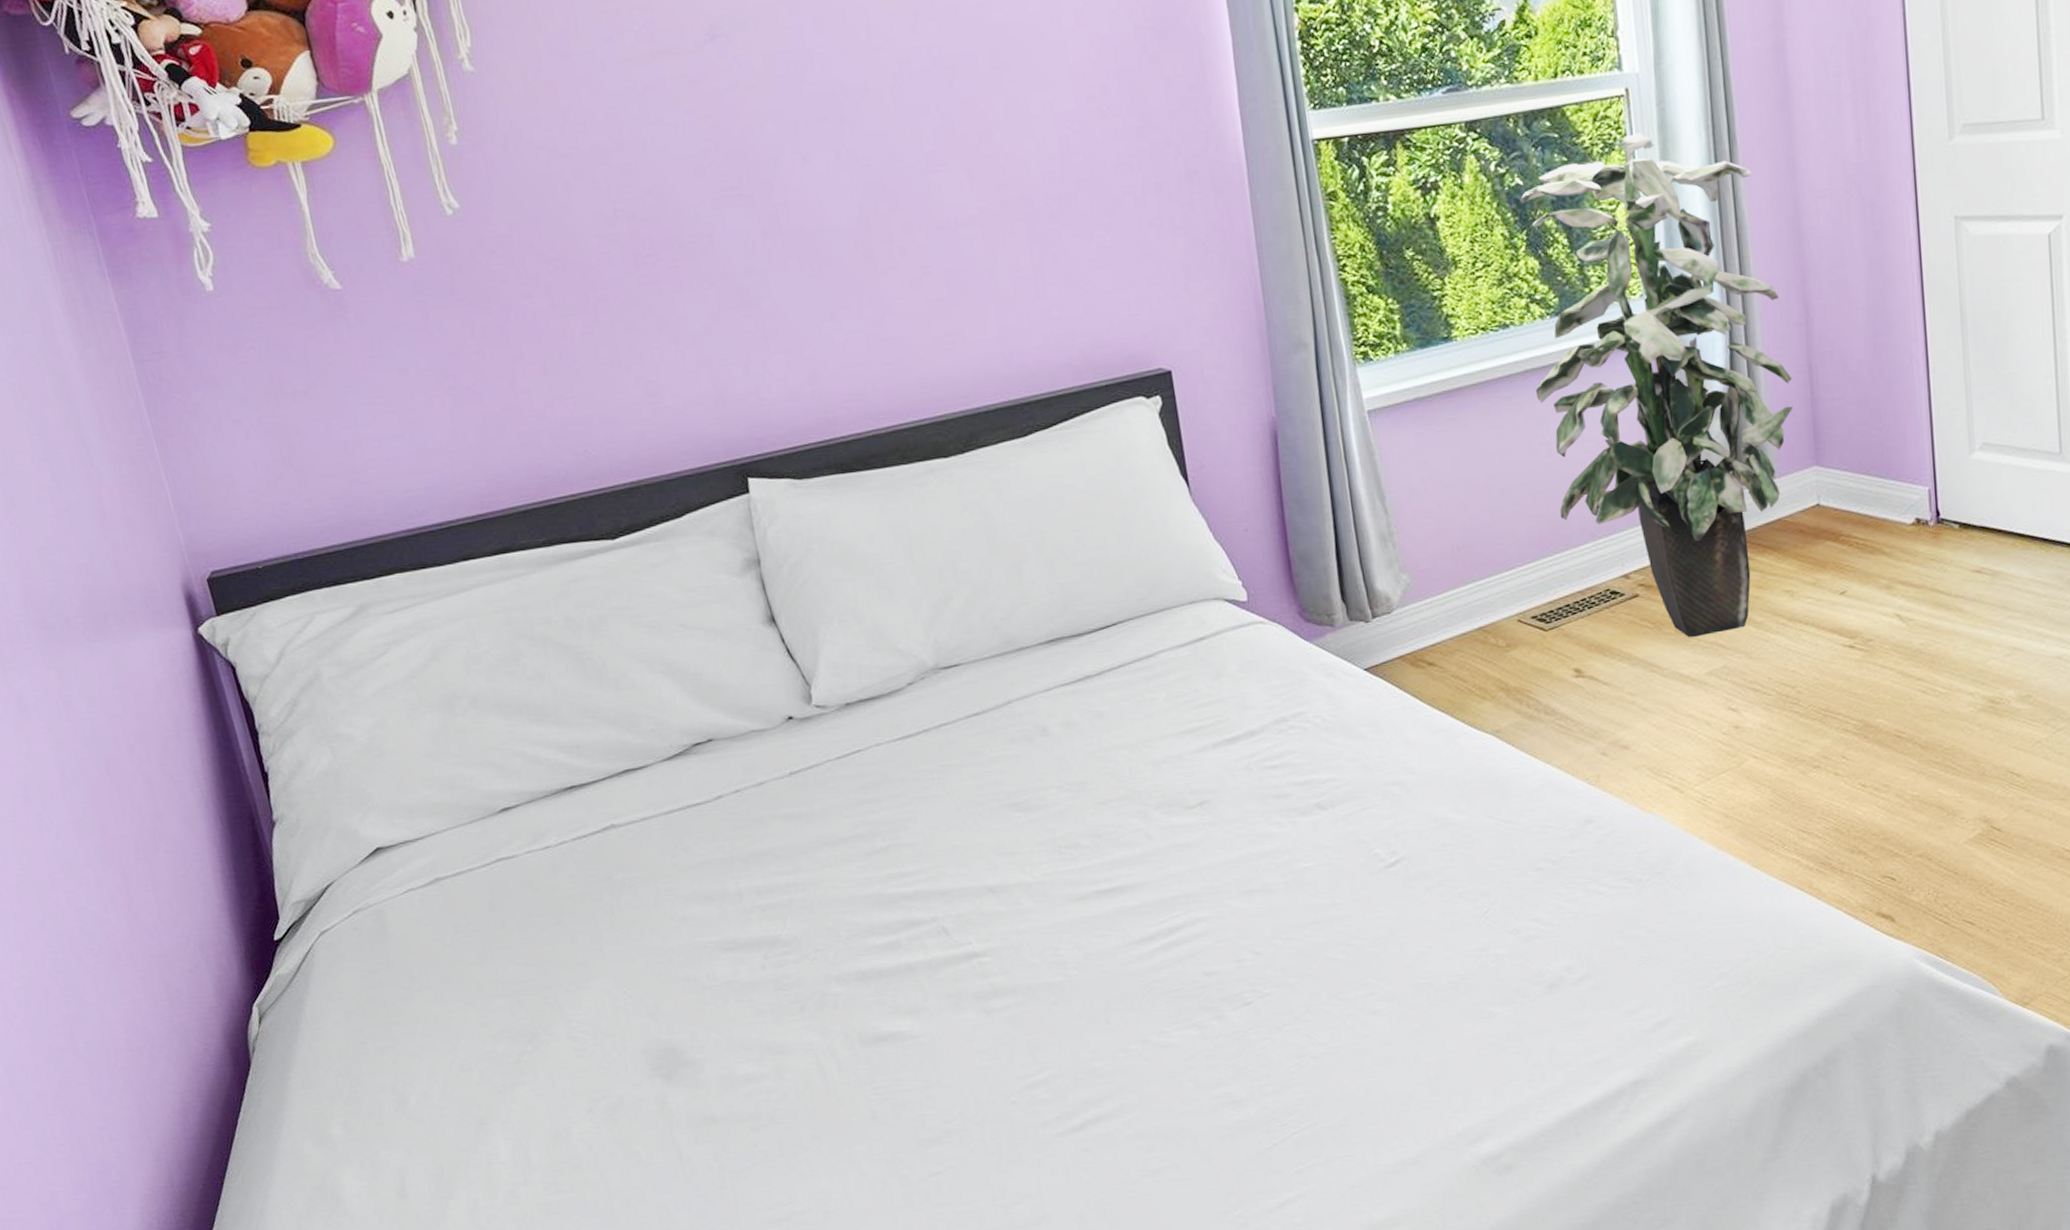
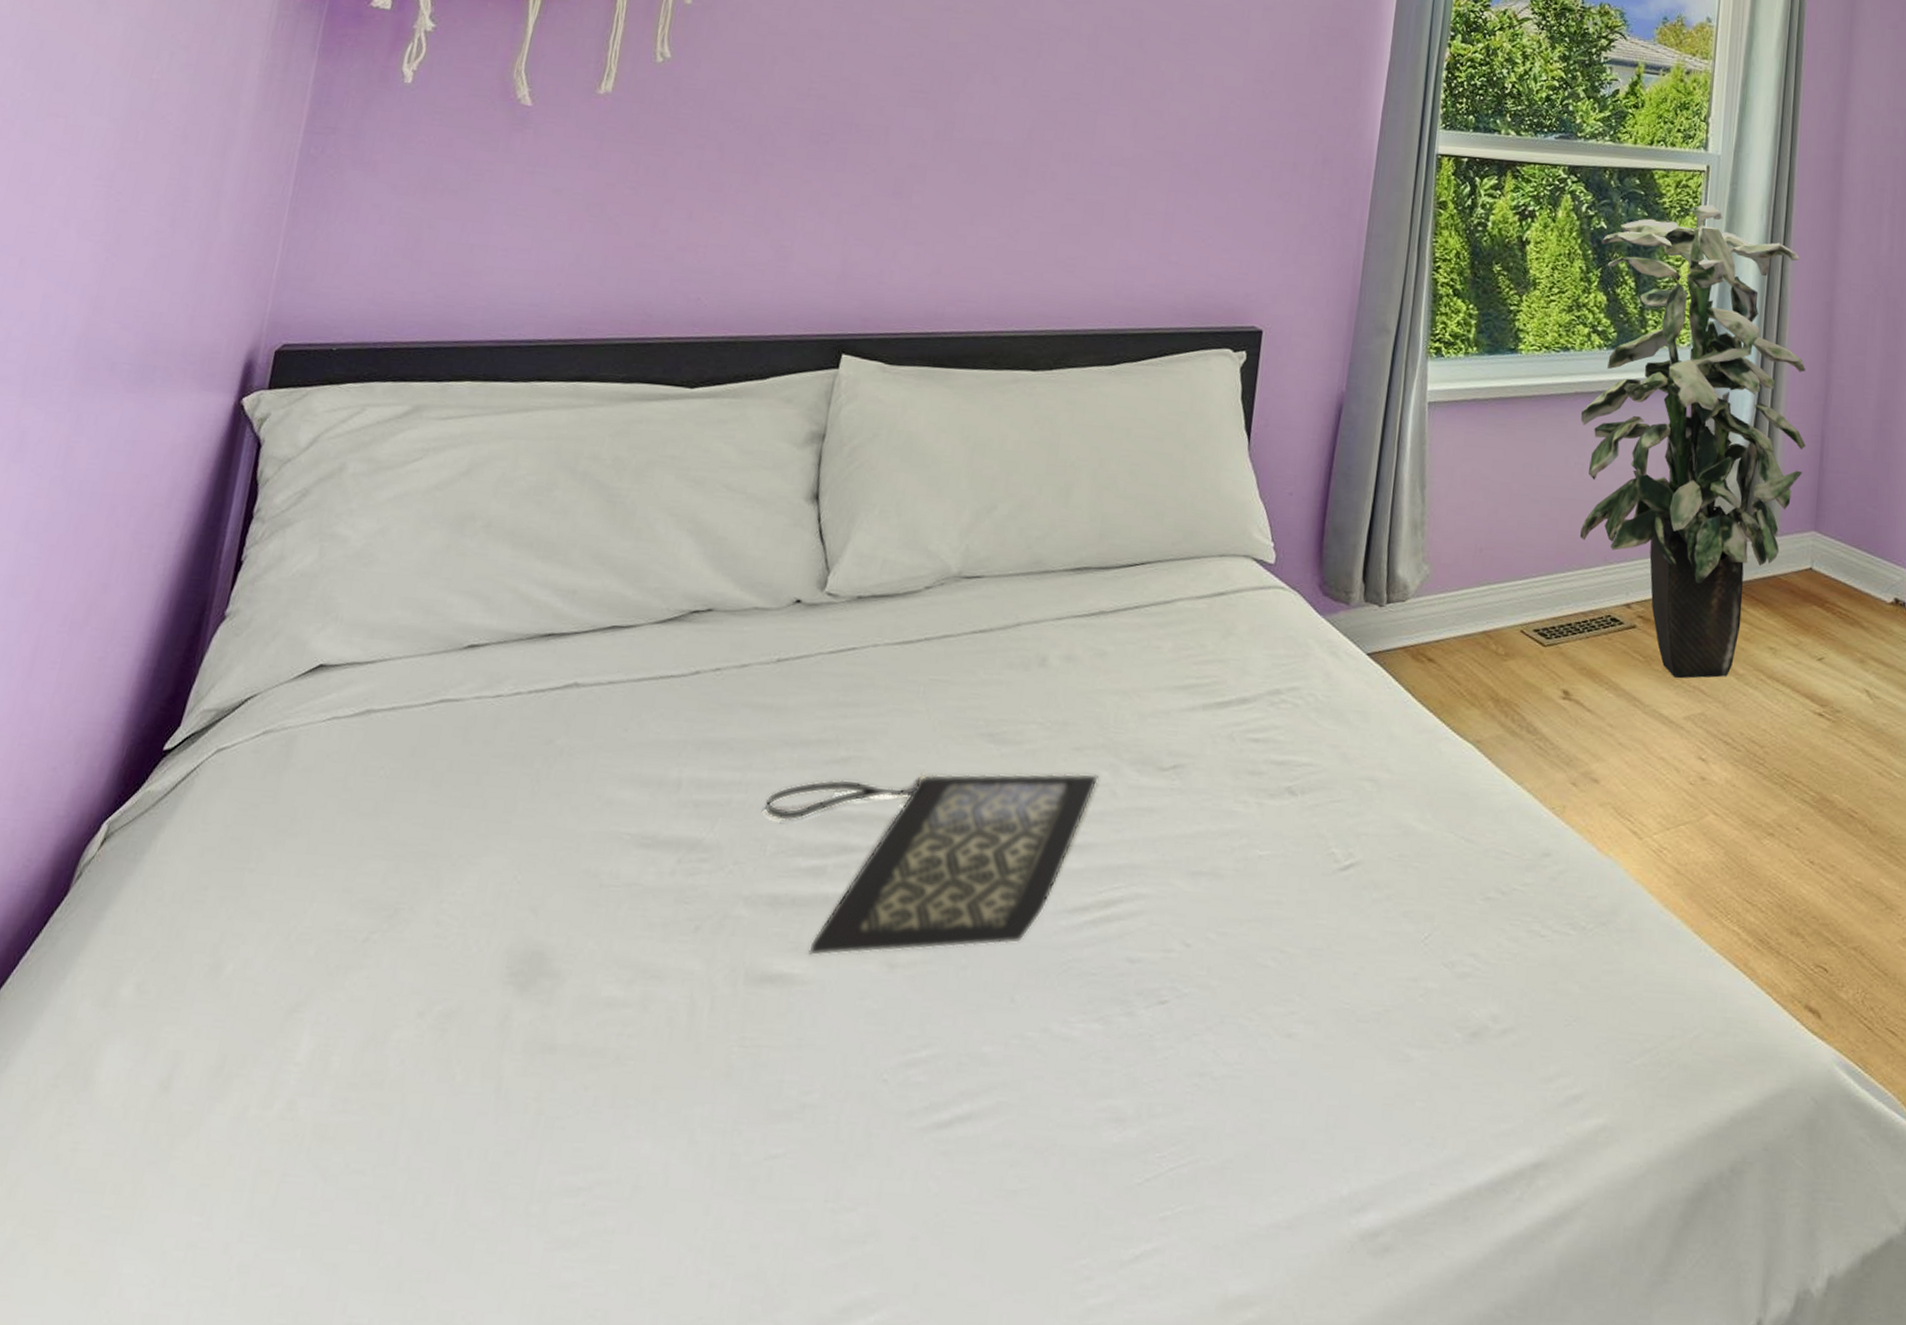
clutch bag: none [824,822,1130,1015] -> present [764,769,1098,957]

